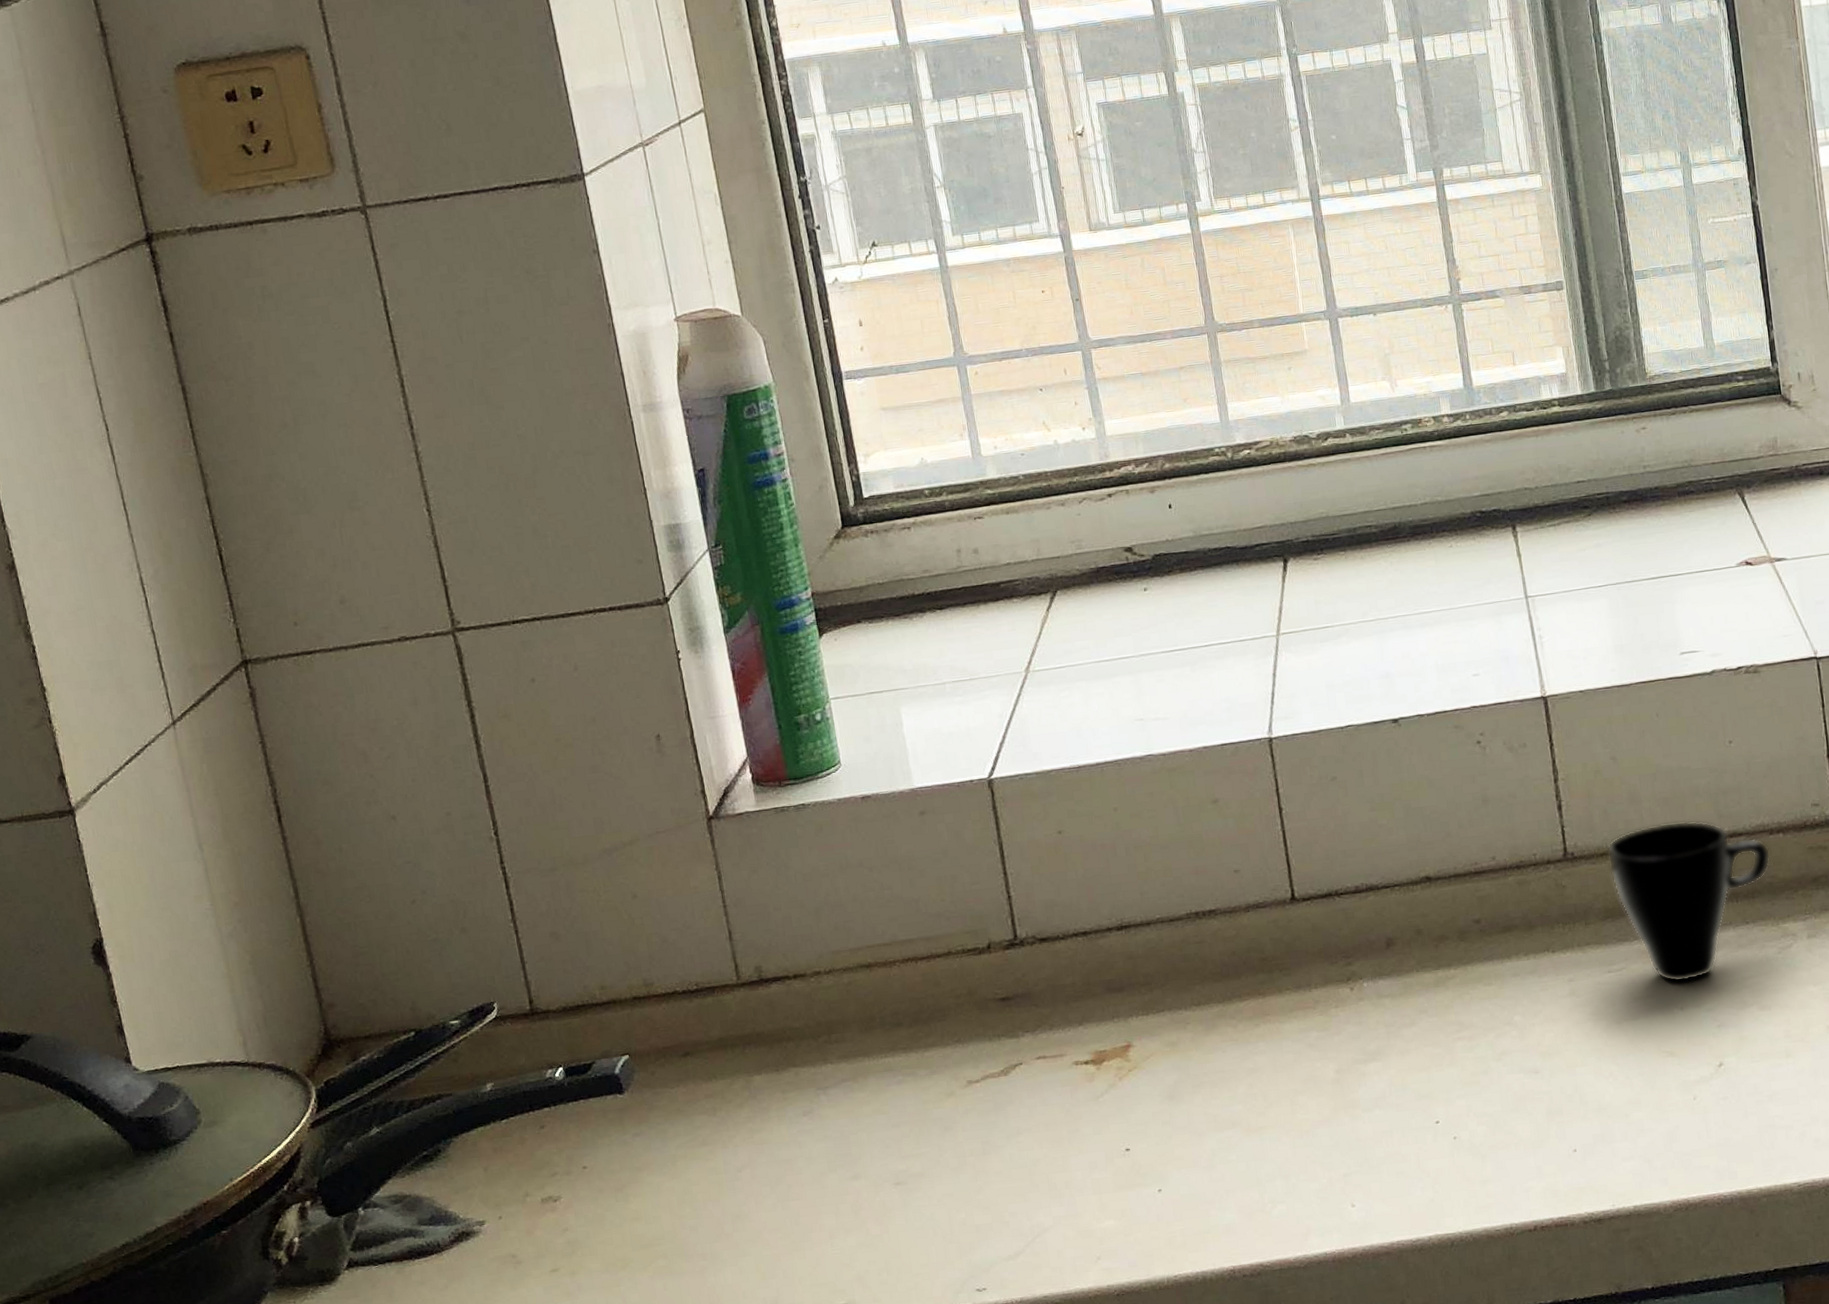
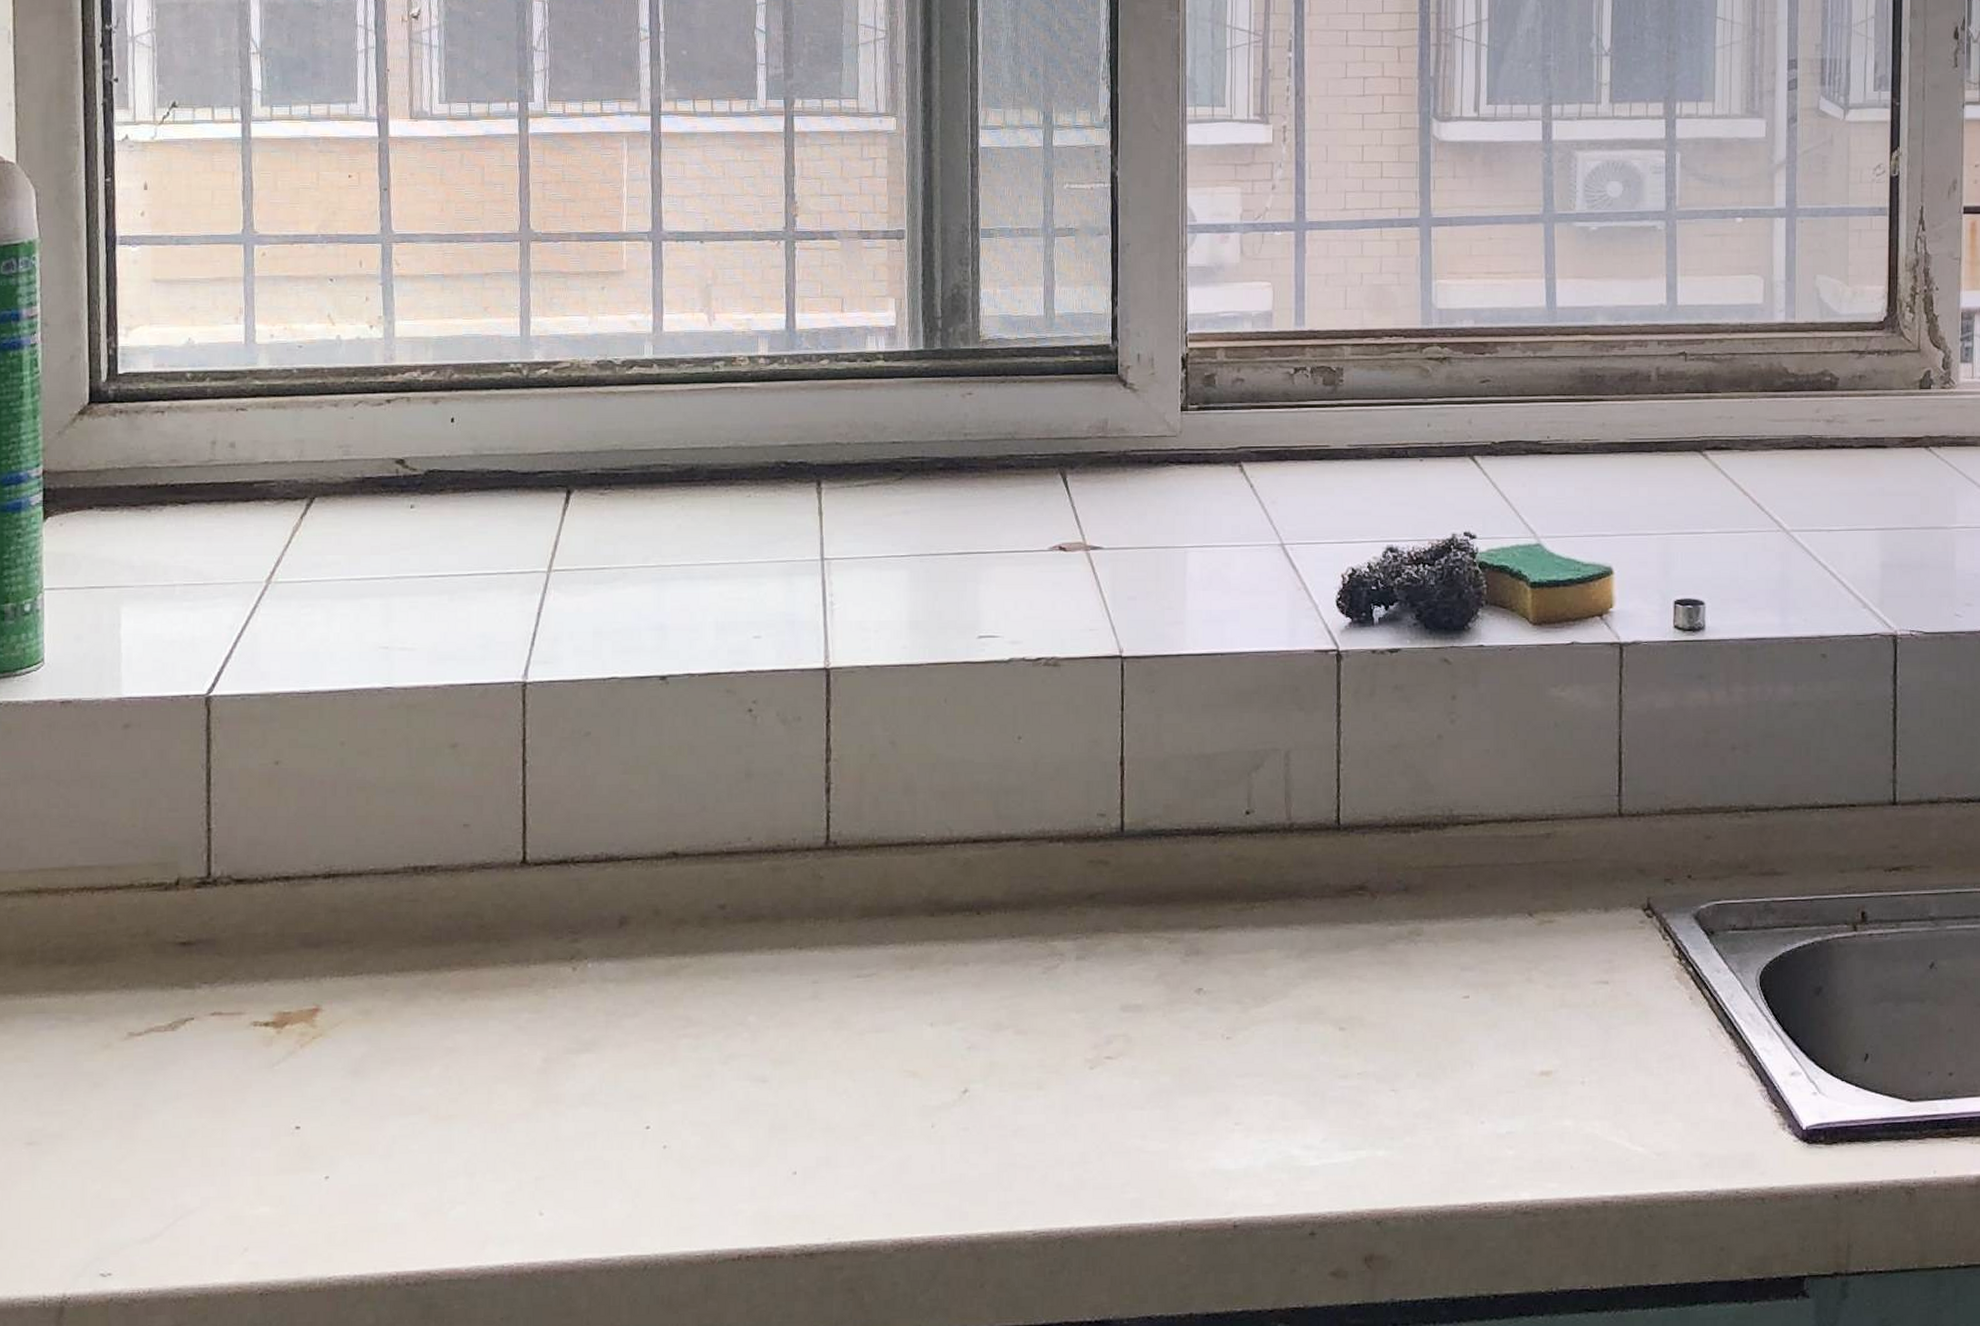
cup: present [1607,821,1771,983] -> none [873,818,1048,995]

